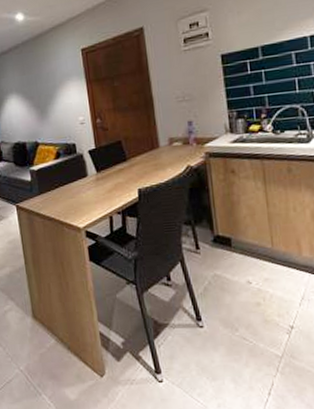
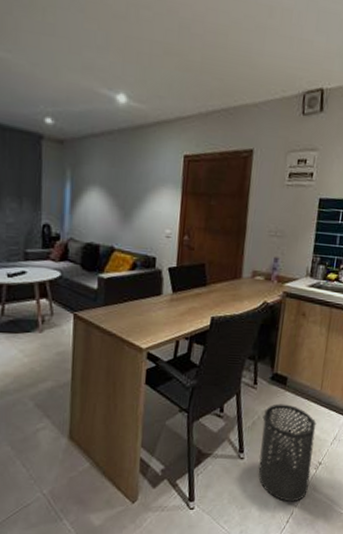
trash can: none [213,266,285,372] -> present [258,404,317,502]

